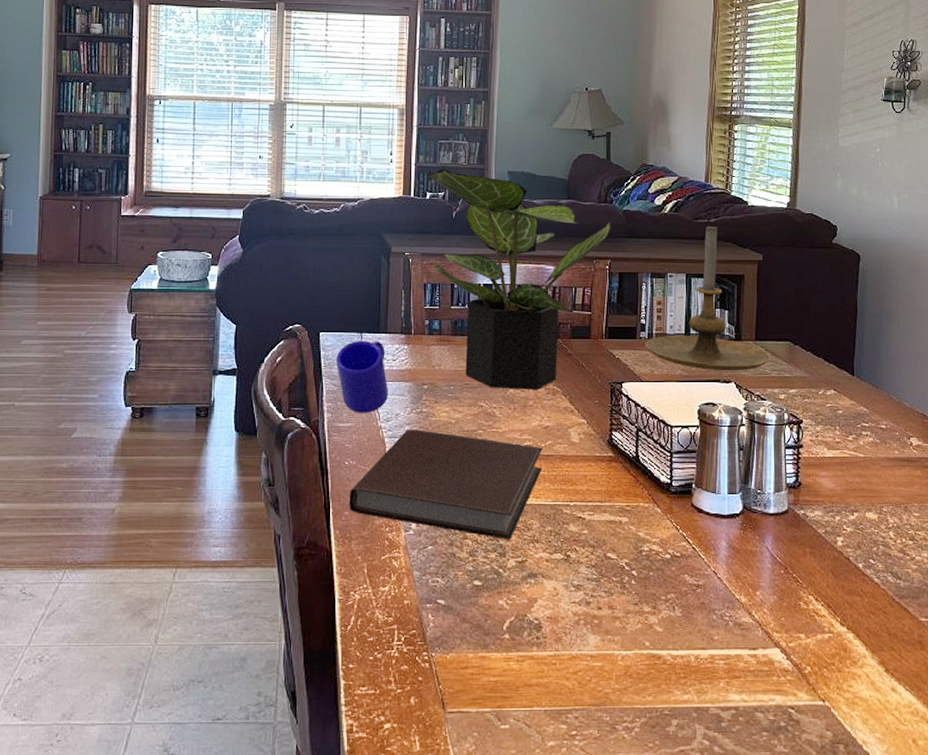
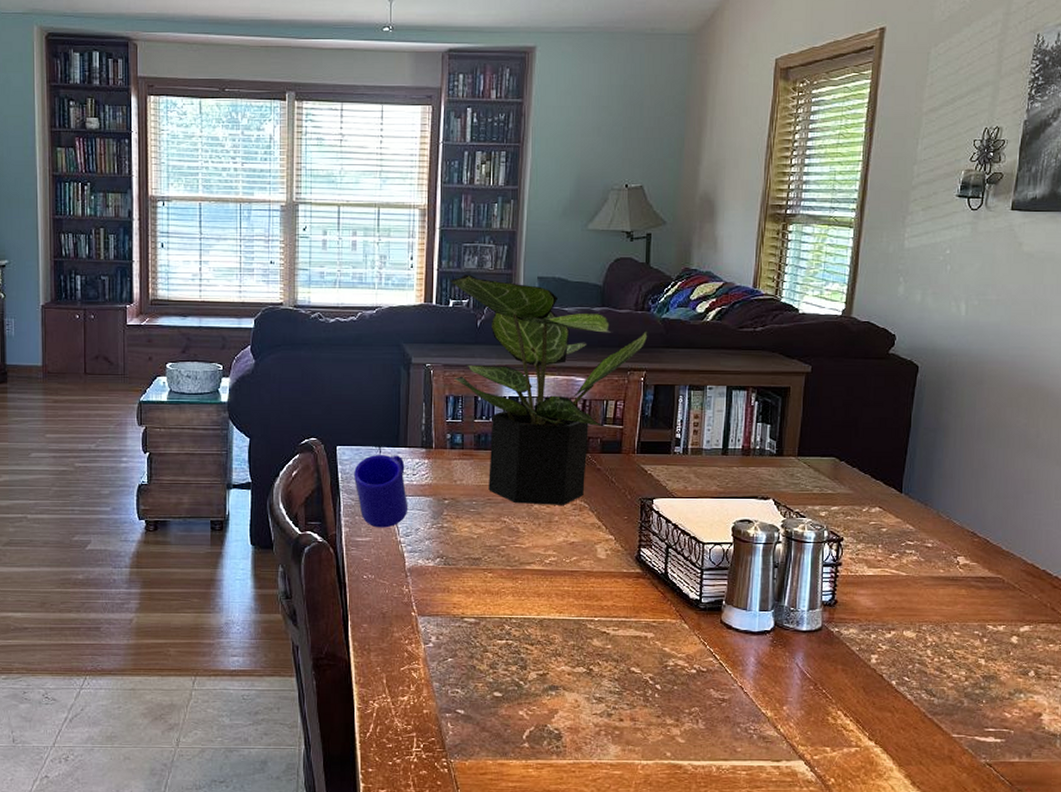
notebook: present [349,430,544,540] -> none [367,544,568,653]
candle holder: present [645,225,770,371] -> none [680,334,812,488]

